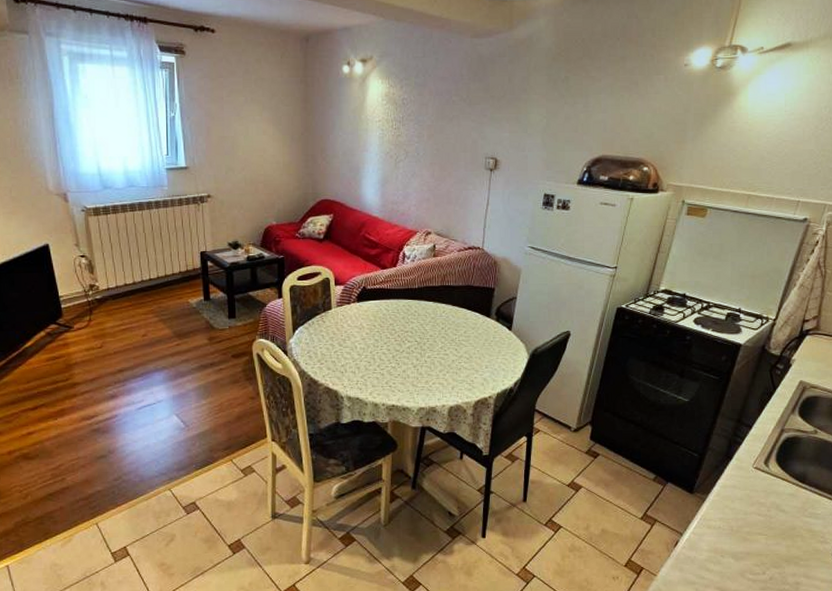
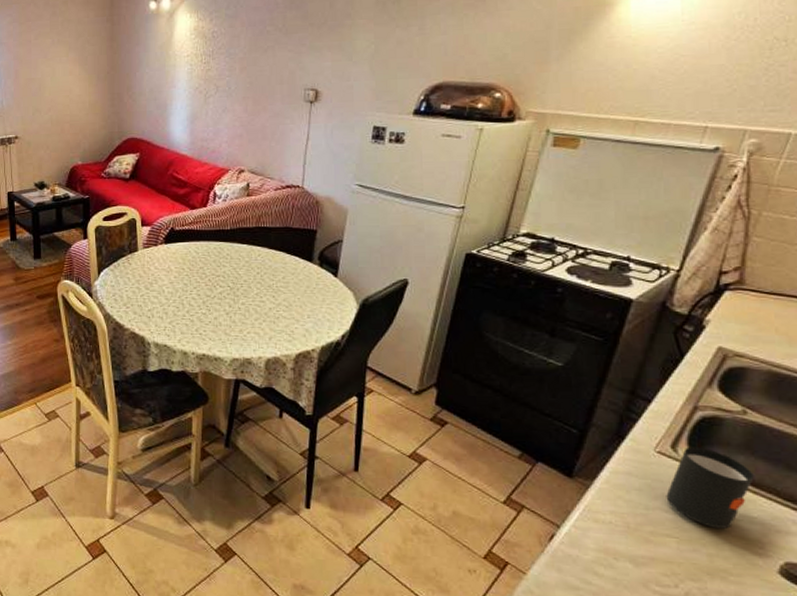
mug: none [759,461,820,525] -> present [666,446,754,529]

